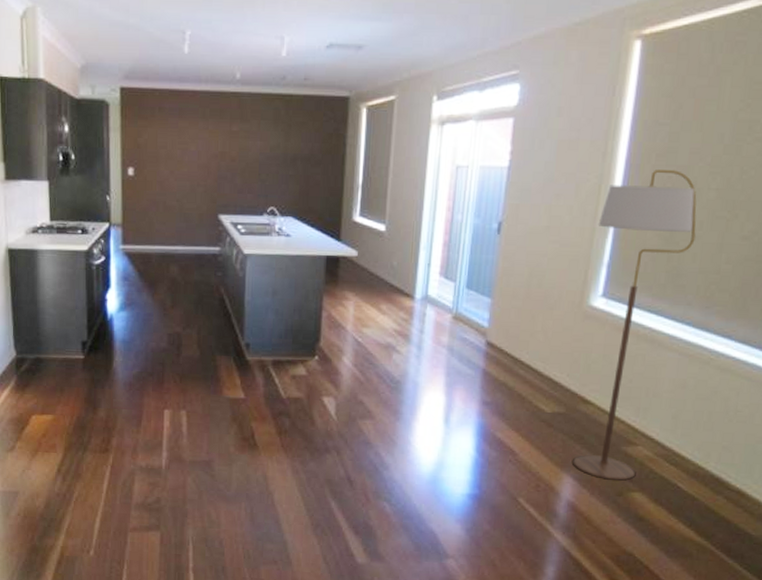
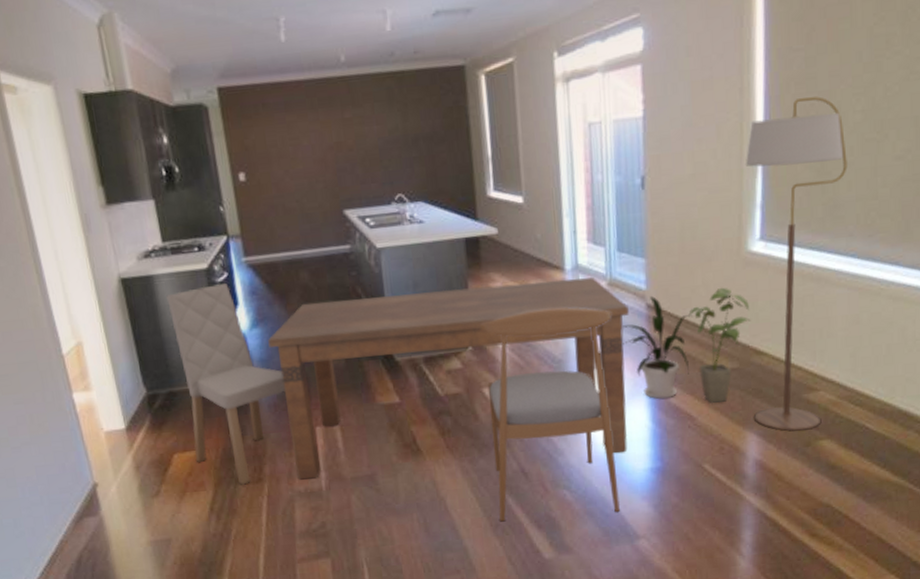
dining chair: none [47,266,142,453] -> present [166,284,285,485]
dining table: none [132,295,469,475] -> present [268,277,629,480]
dining chair: none [321,331,452,531] -> present [480,307,620,522]
house plant: none [459,333,528,432] -> present [623,295,693,400]
house plant: none [524,335,583,444] -> present [688,287,751,404]

